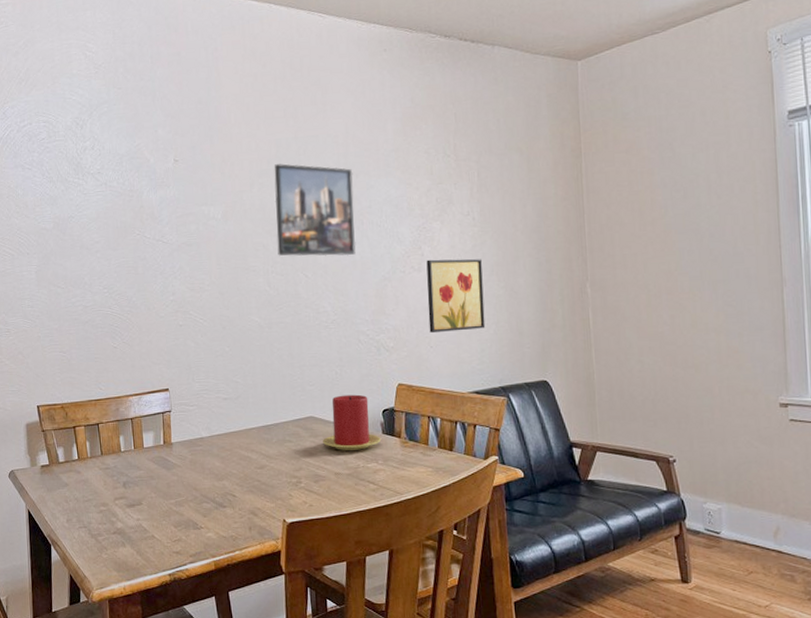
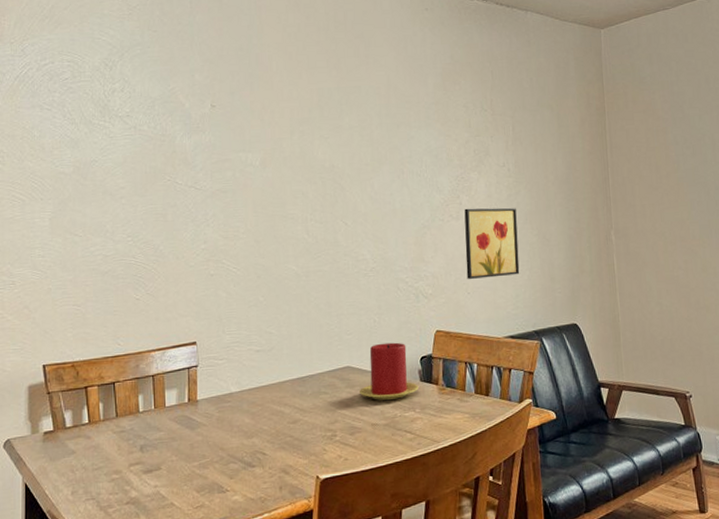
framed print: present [274,164,356,256] -> none [315,112,397,204]

